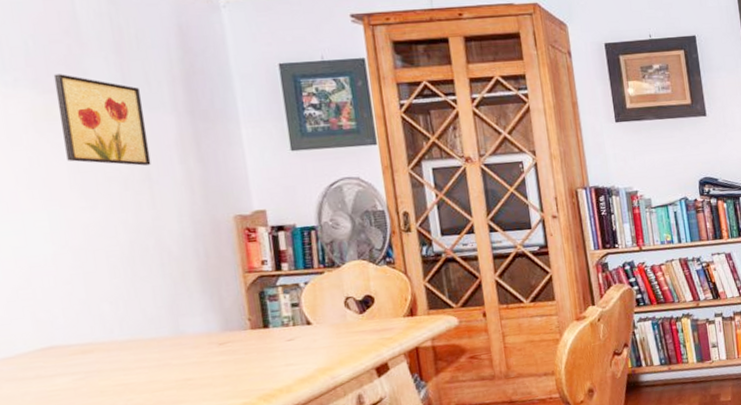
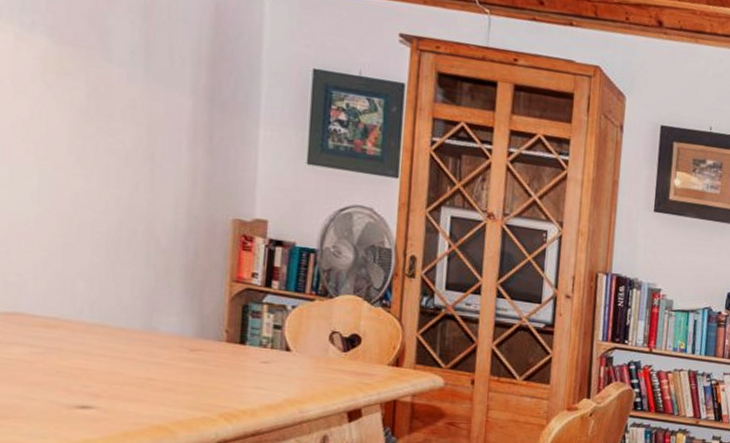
wall art: present [53,74,151,166] -> none [71,26,162,145]

